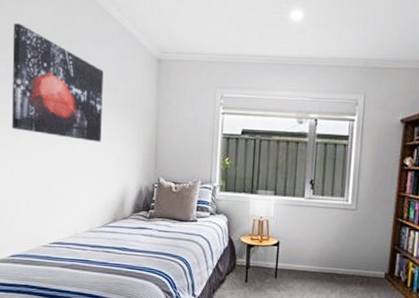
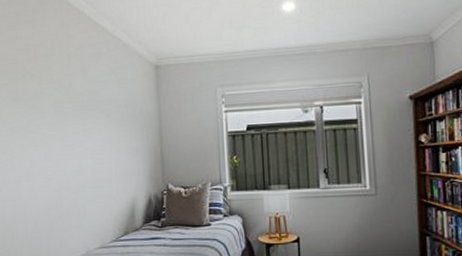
wall art: present [11,23,104,142] -> none [12,48,106,155]

